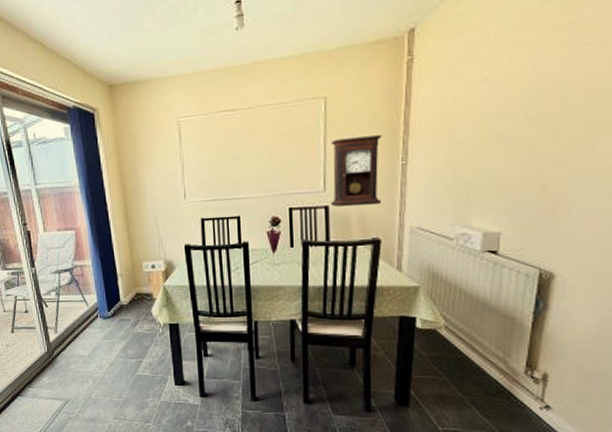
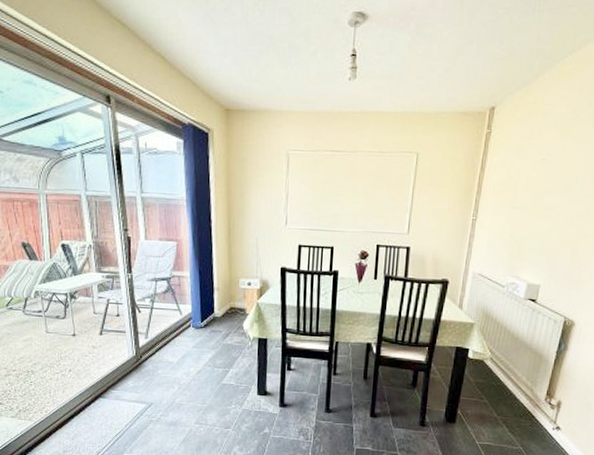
pendulum clock: present [330,135,382,207] -> none [412,190,460,251]

